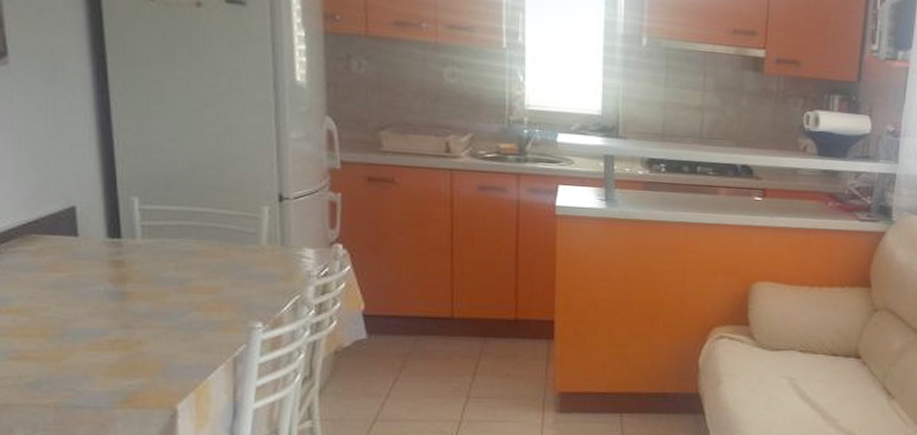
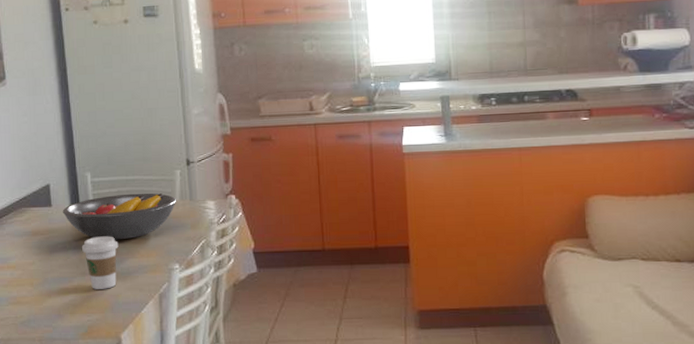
fruit bowl: none [94,229,263,288] -> present [62,193,177,240]
coffee cup: none [122,280,177,348] -> present [81,236,119,289]

